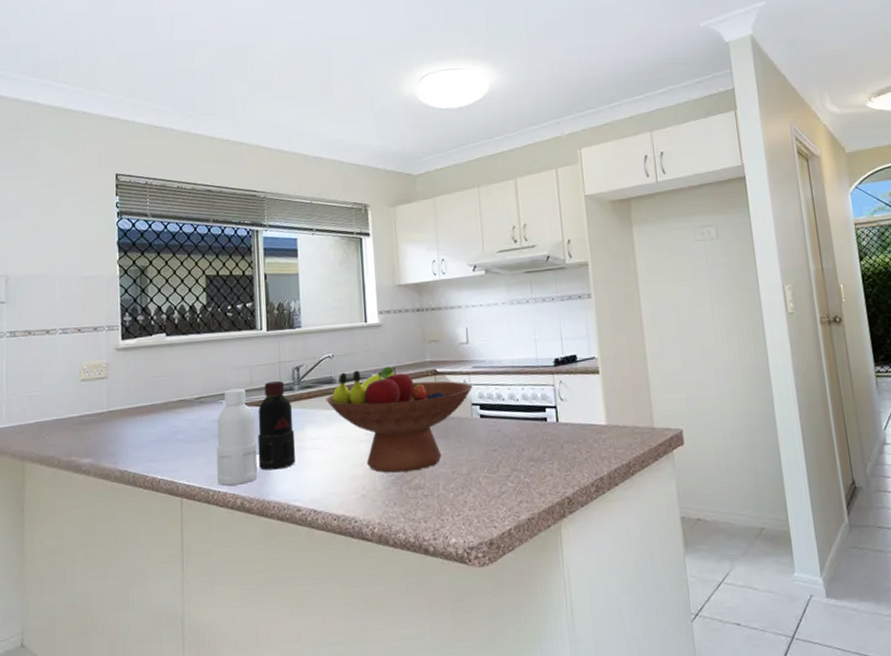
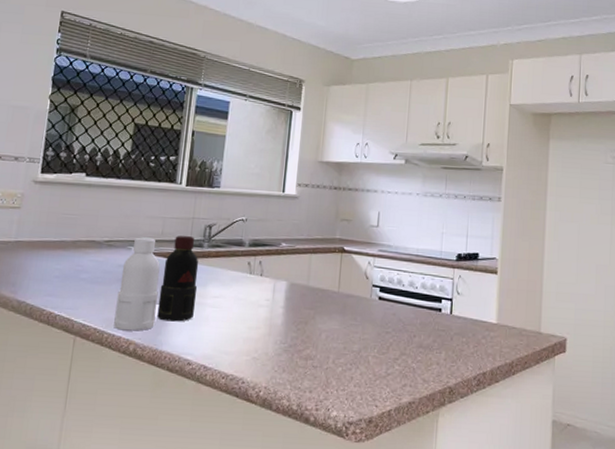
fruit bowl: present [326,366,473,473] -> none [233,237,376,342]

